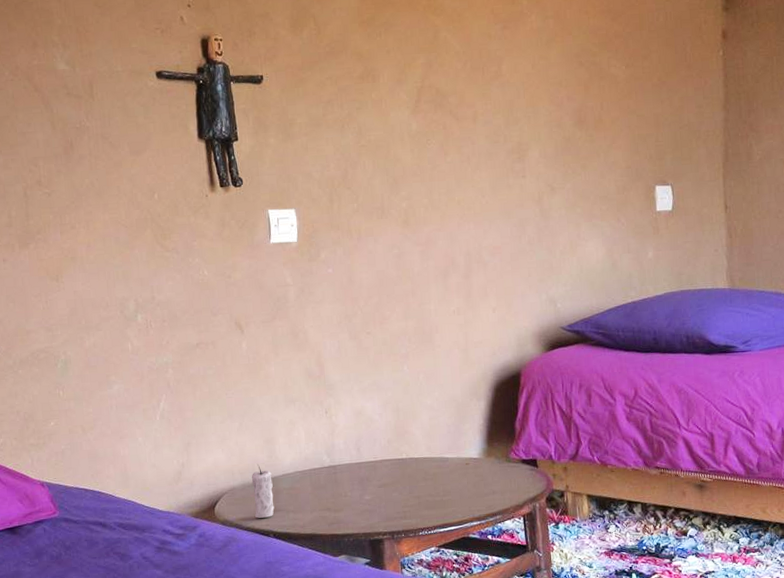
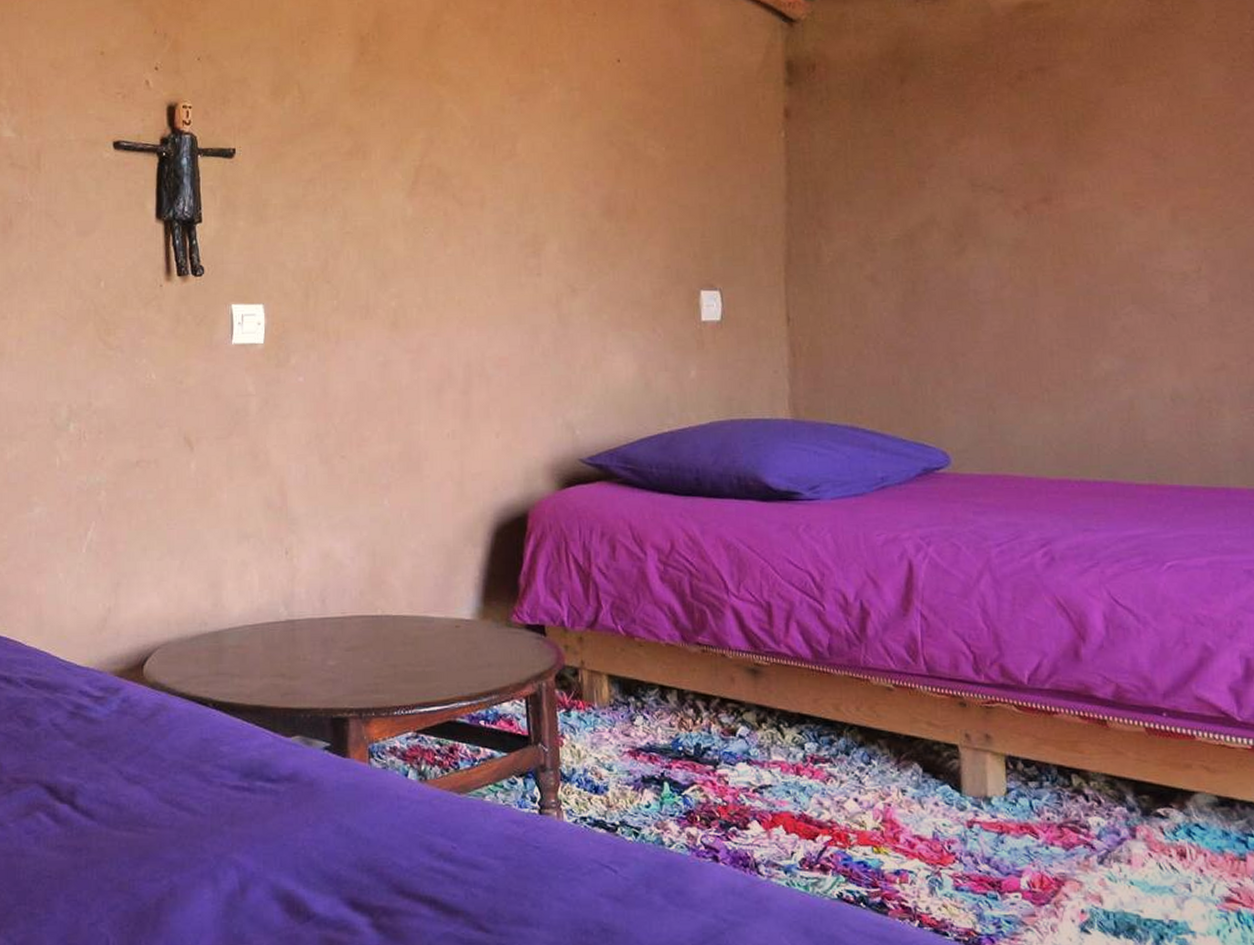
candle: present [251,464,275,518] -> none [190,613,216,682]

